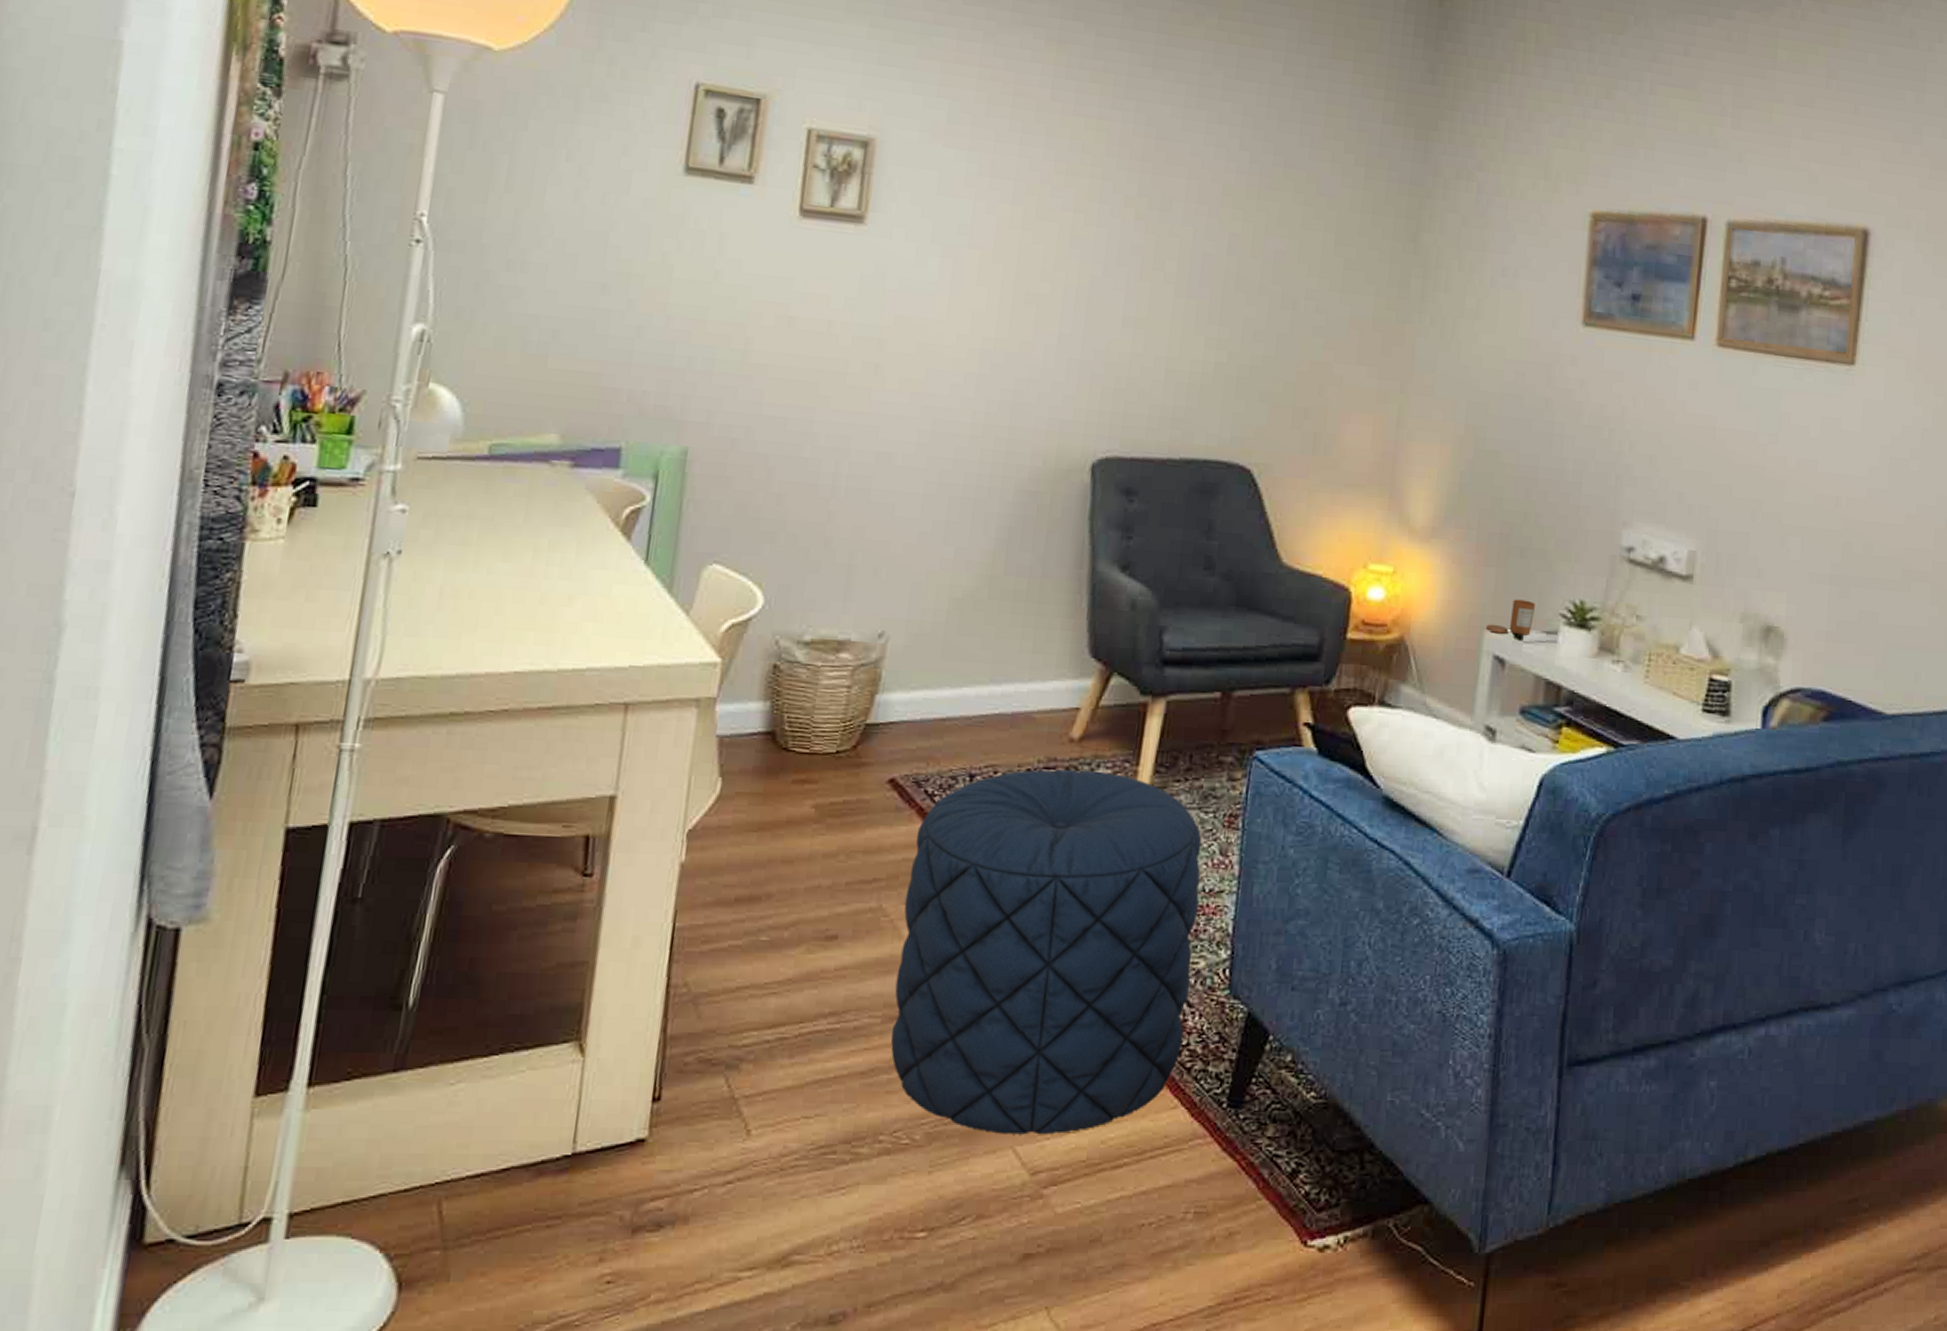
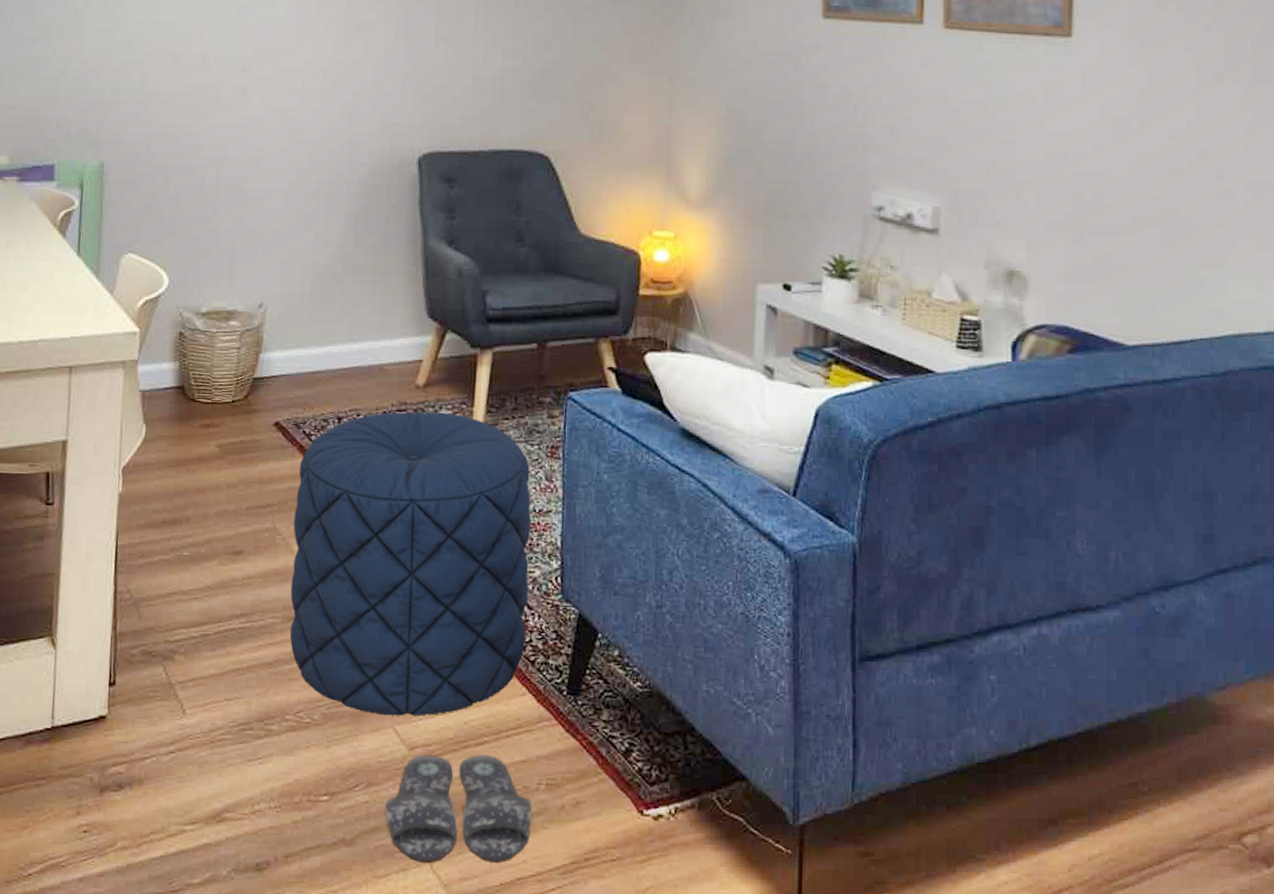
slippers: none [995,1179,1176,1308] -> present [384,754,532,863]
candle: present [1485,599,1536,636] -> none [757,256,801,287]

